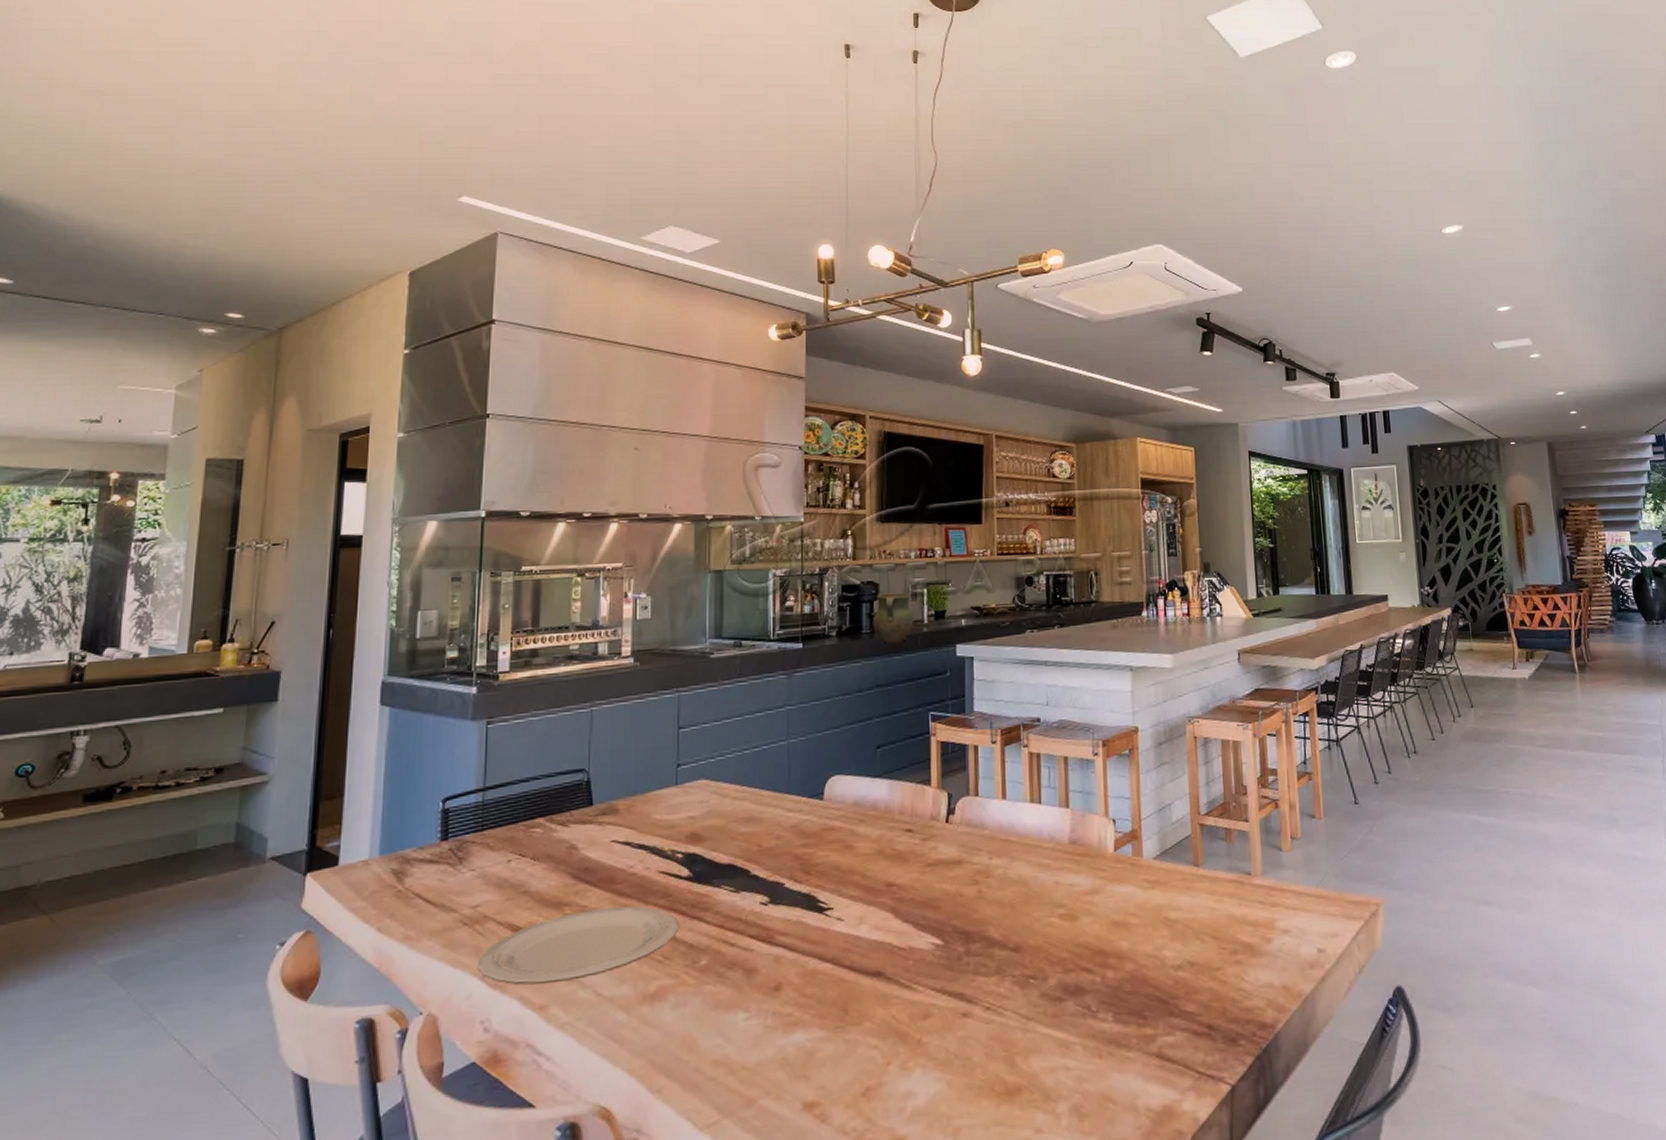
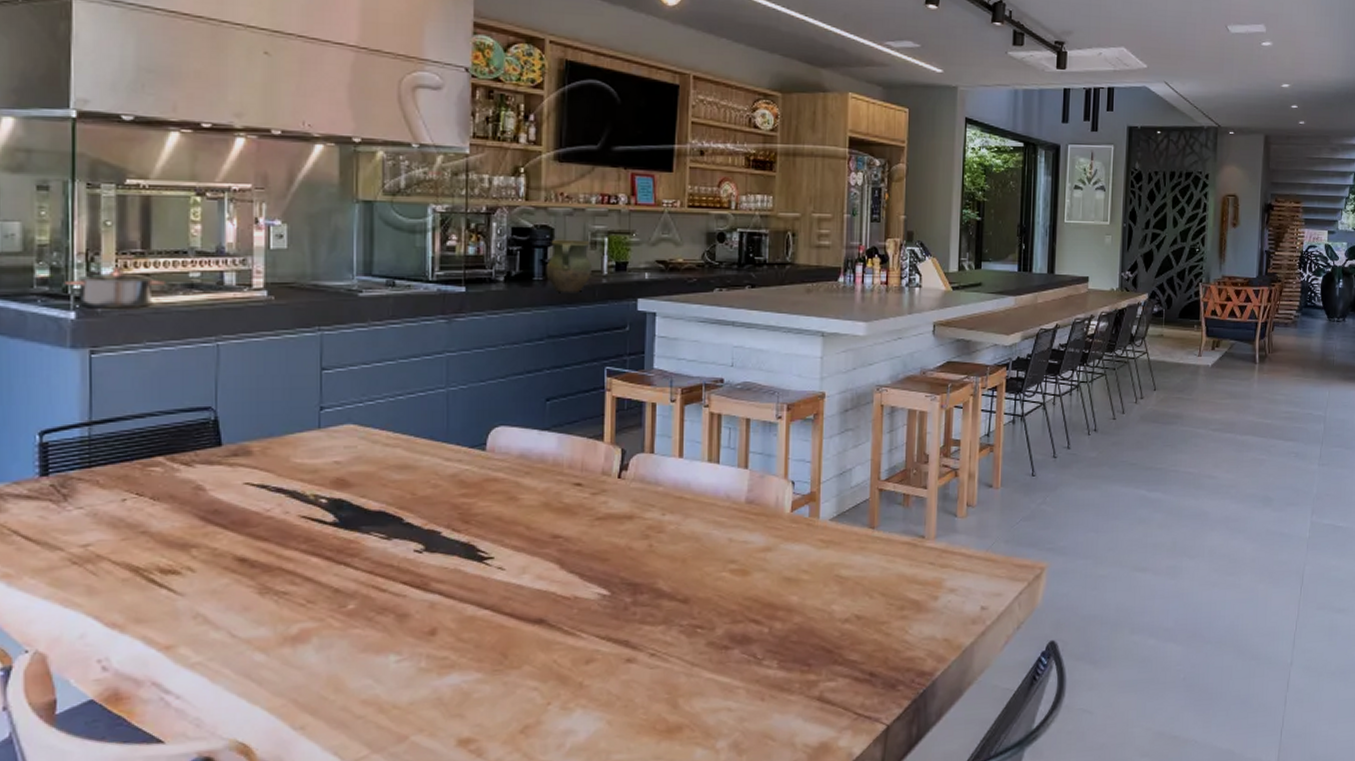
cooking pot: none [469,644,551,685] -> present [64,266,167,311]
plate: present [477,906,680,985] -> none [91,549,324,626]

